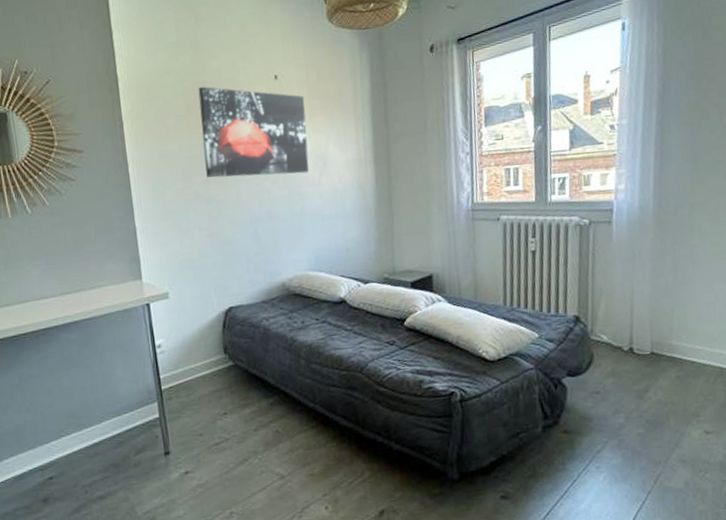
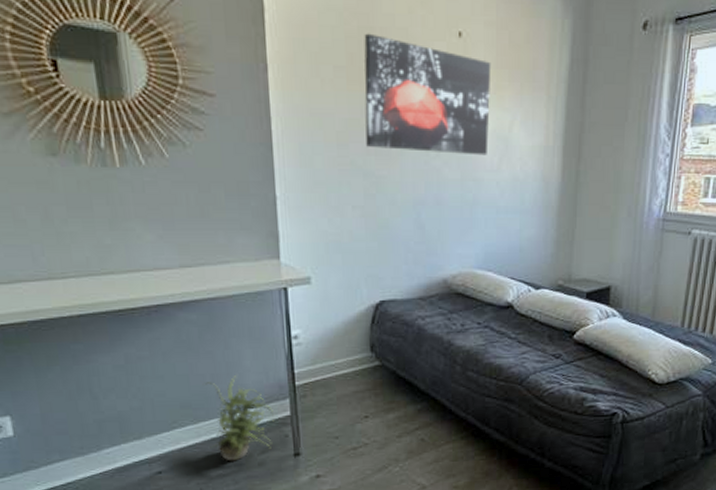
potted plant: none [83,383,145,464] -> present [202,374,274,462]

